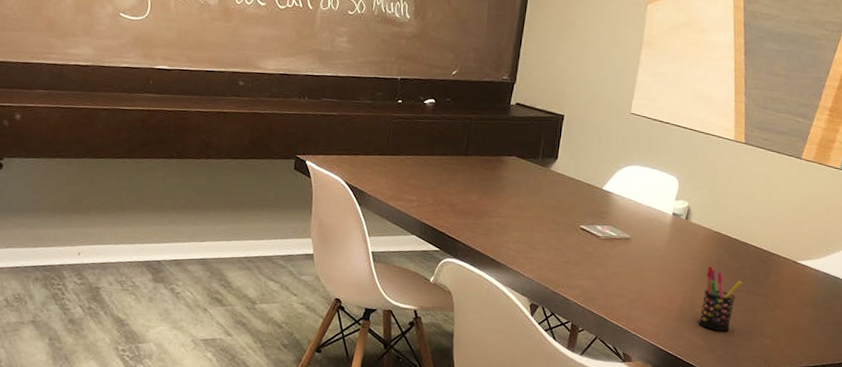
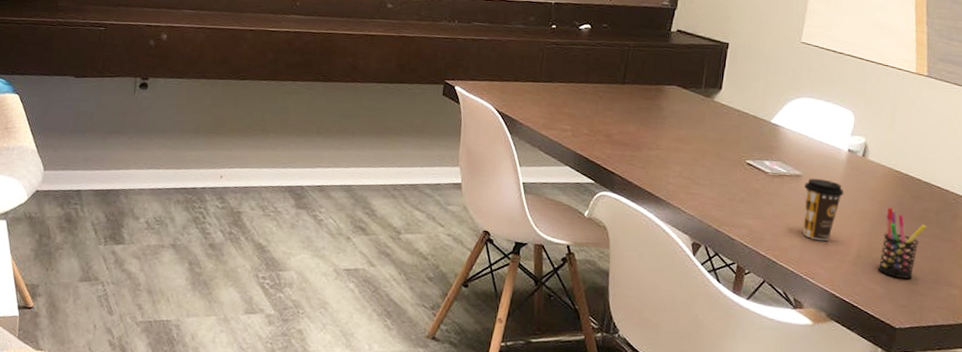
coffee cup: none [631,240,669,299] -> present [802,178,844,241]

